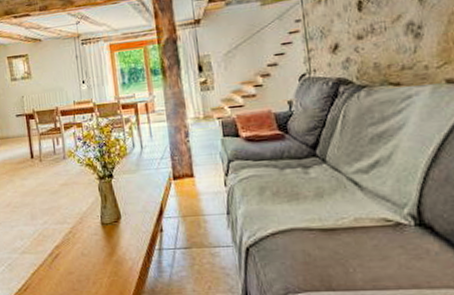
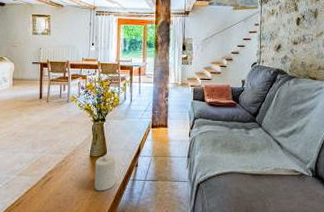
candle: none [108,219,139,267] -> present [94,154,116,191]

